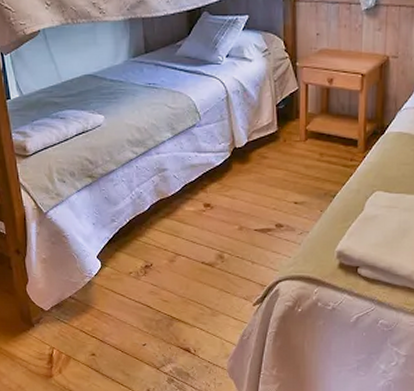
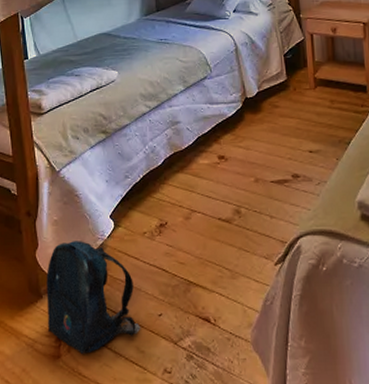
backpack: none [37,278,127,375] -> present [46,241,141,354]

